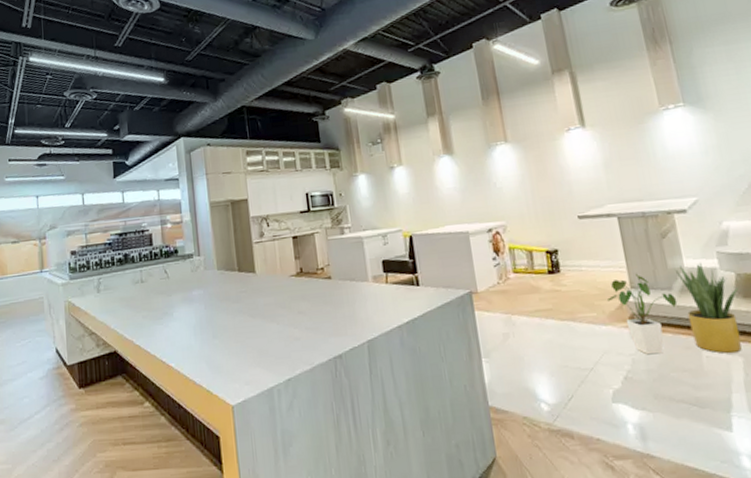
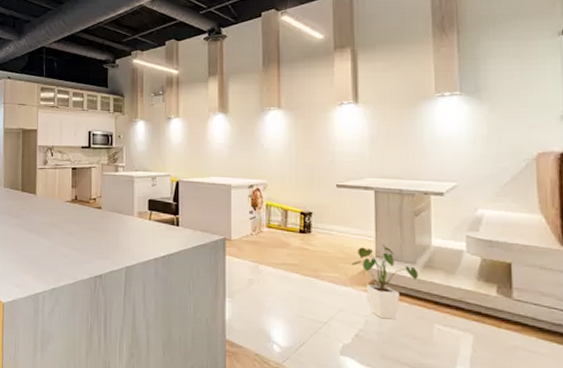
planter: present [676,262,742,353] -> none [423,243,482,330]

